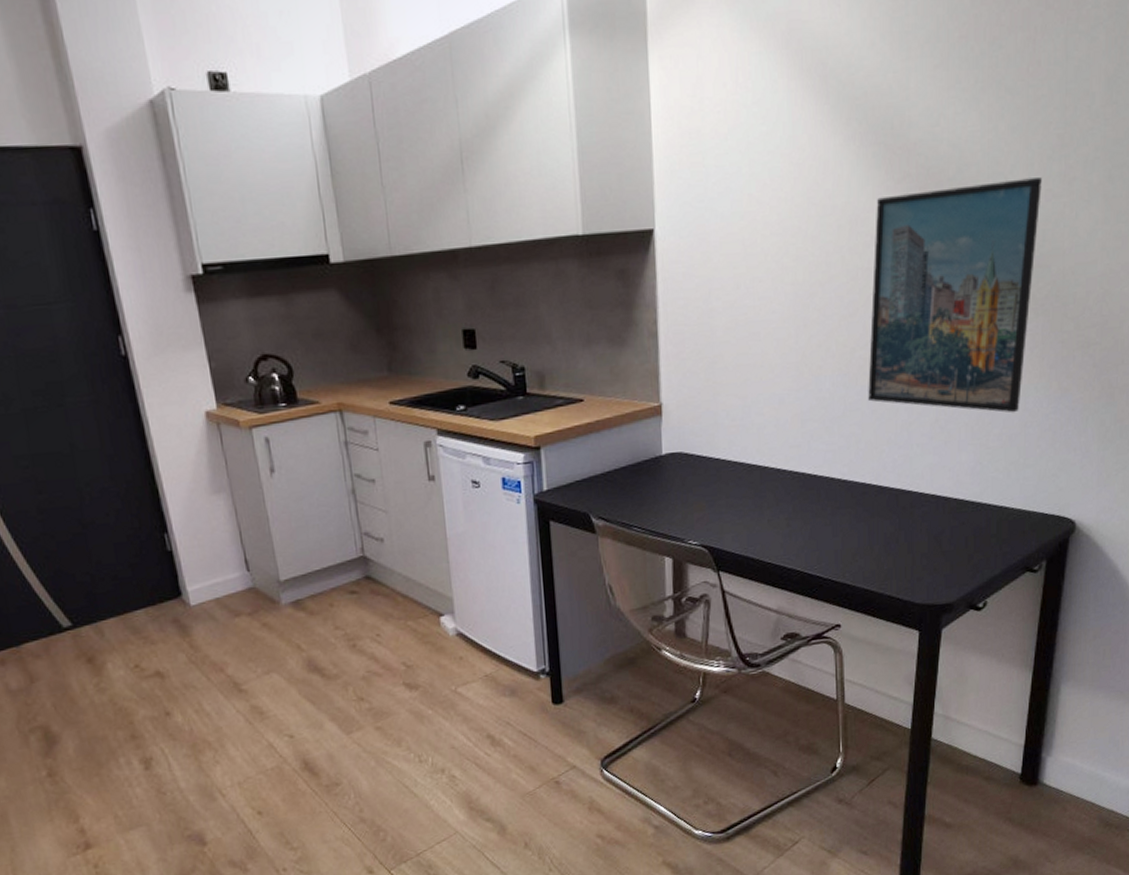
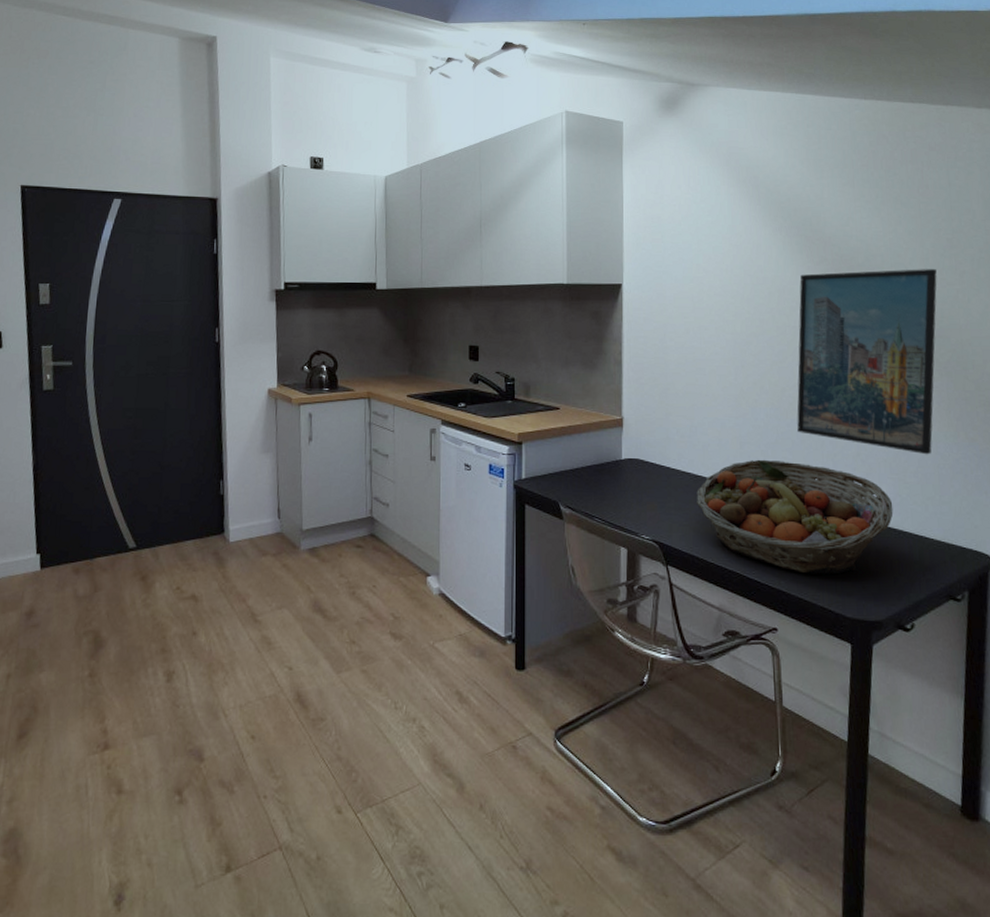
fruit basket: none [751,437,972,563] -> present [696,459,893,574]

